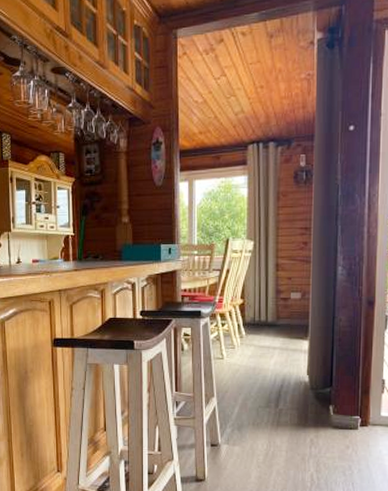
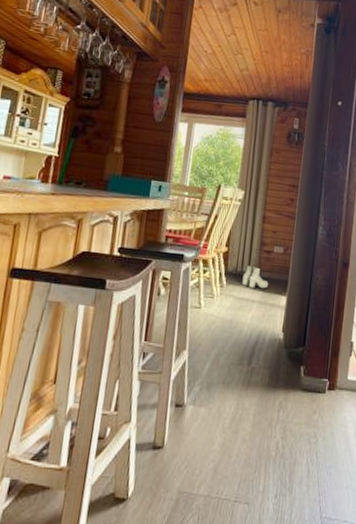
boots: none [261,314,289,336] -> present [242,265,269,289]

